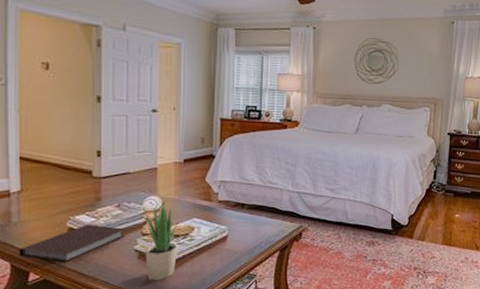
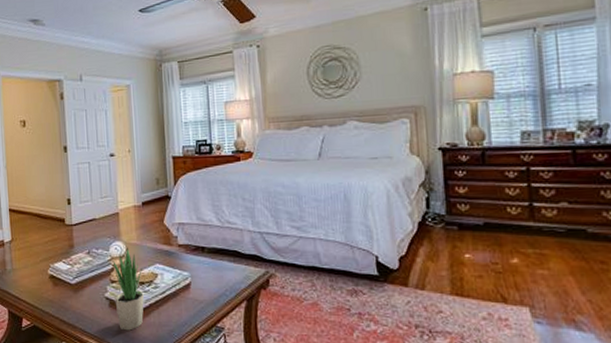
notebook: present [19,225,125,263] -> none [13,272,96,310]

